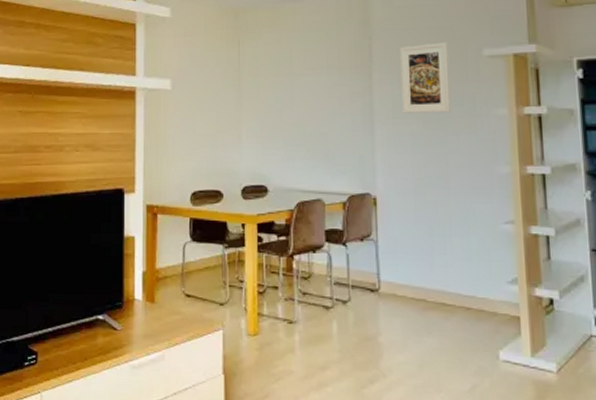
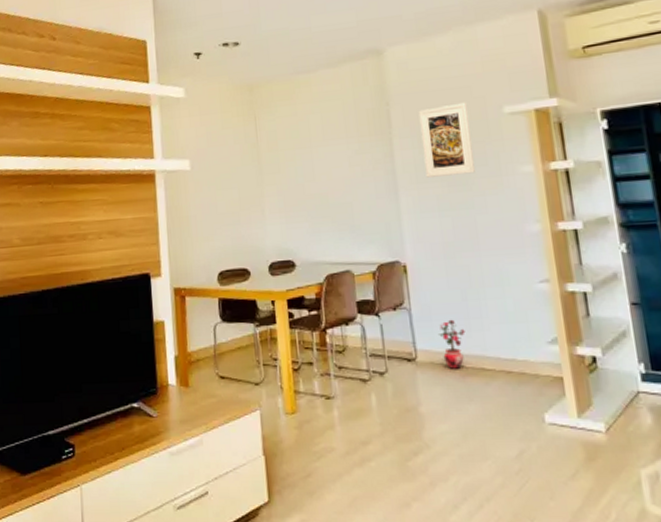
potted plant: none [403,253,429,302] -> present [439,319,465,369]

